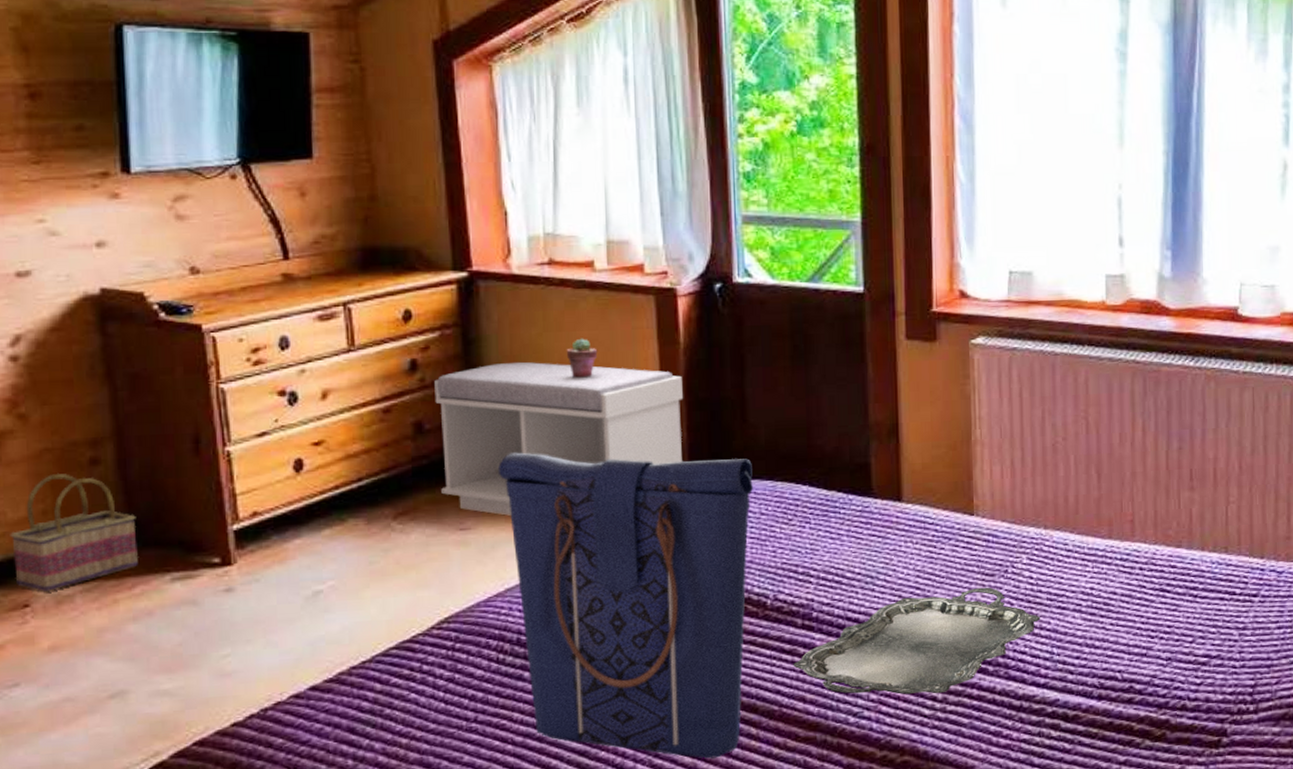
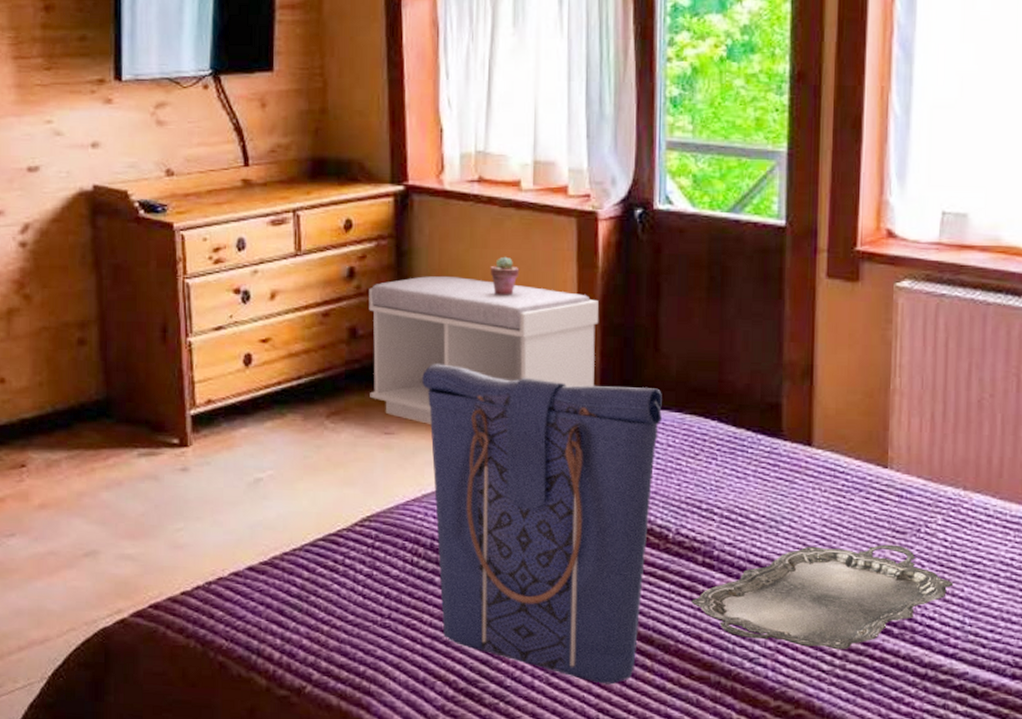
basket: present [10,472,139,591] -> none [13,349,114,455]

